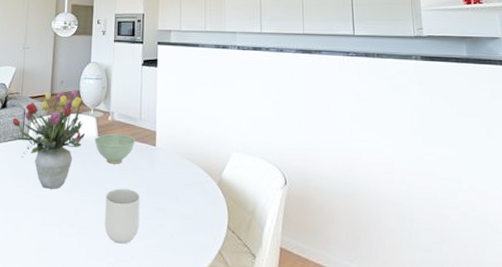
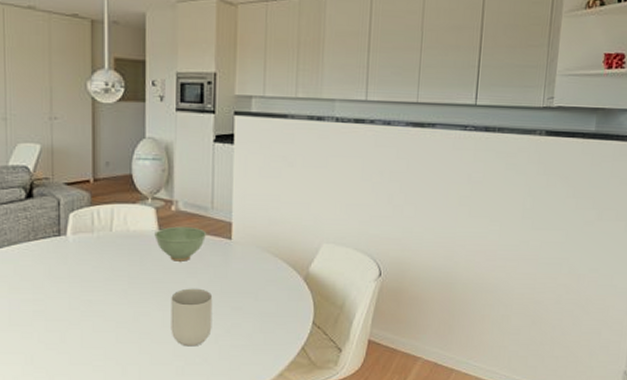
flower arrangement: present [9,90,86,189] -> none [40,174,143,293]

